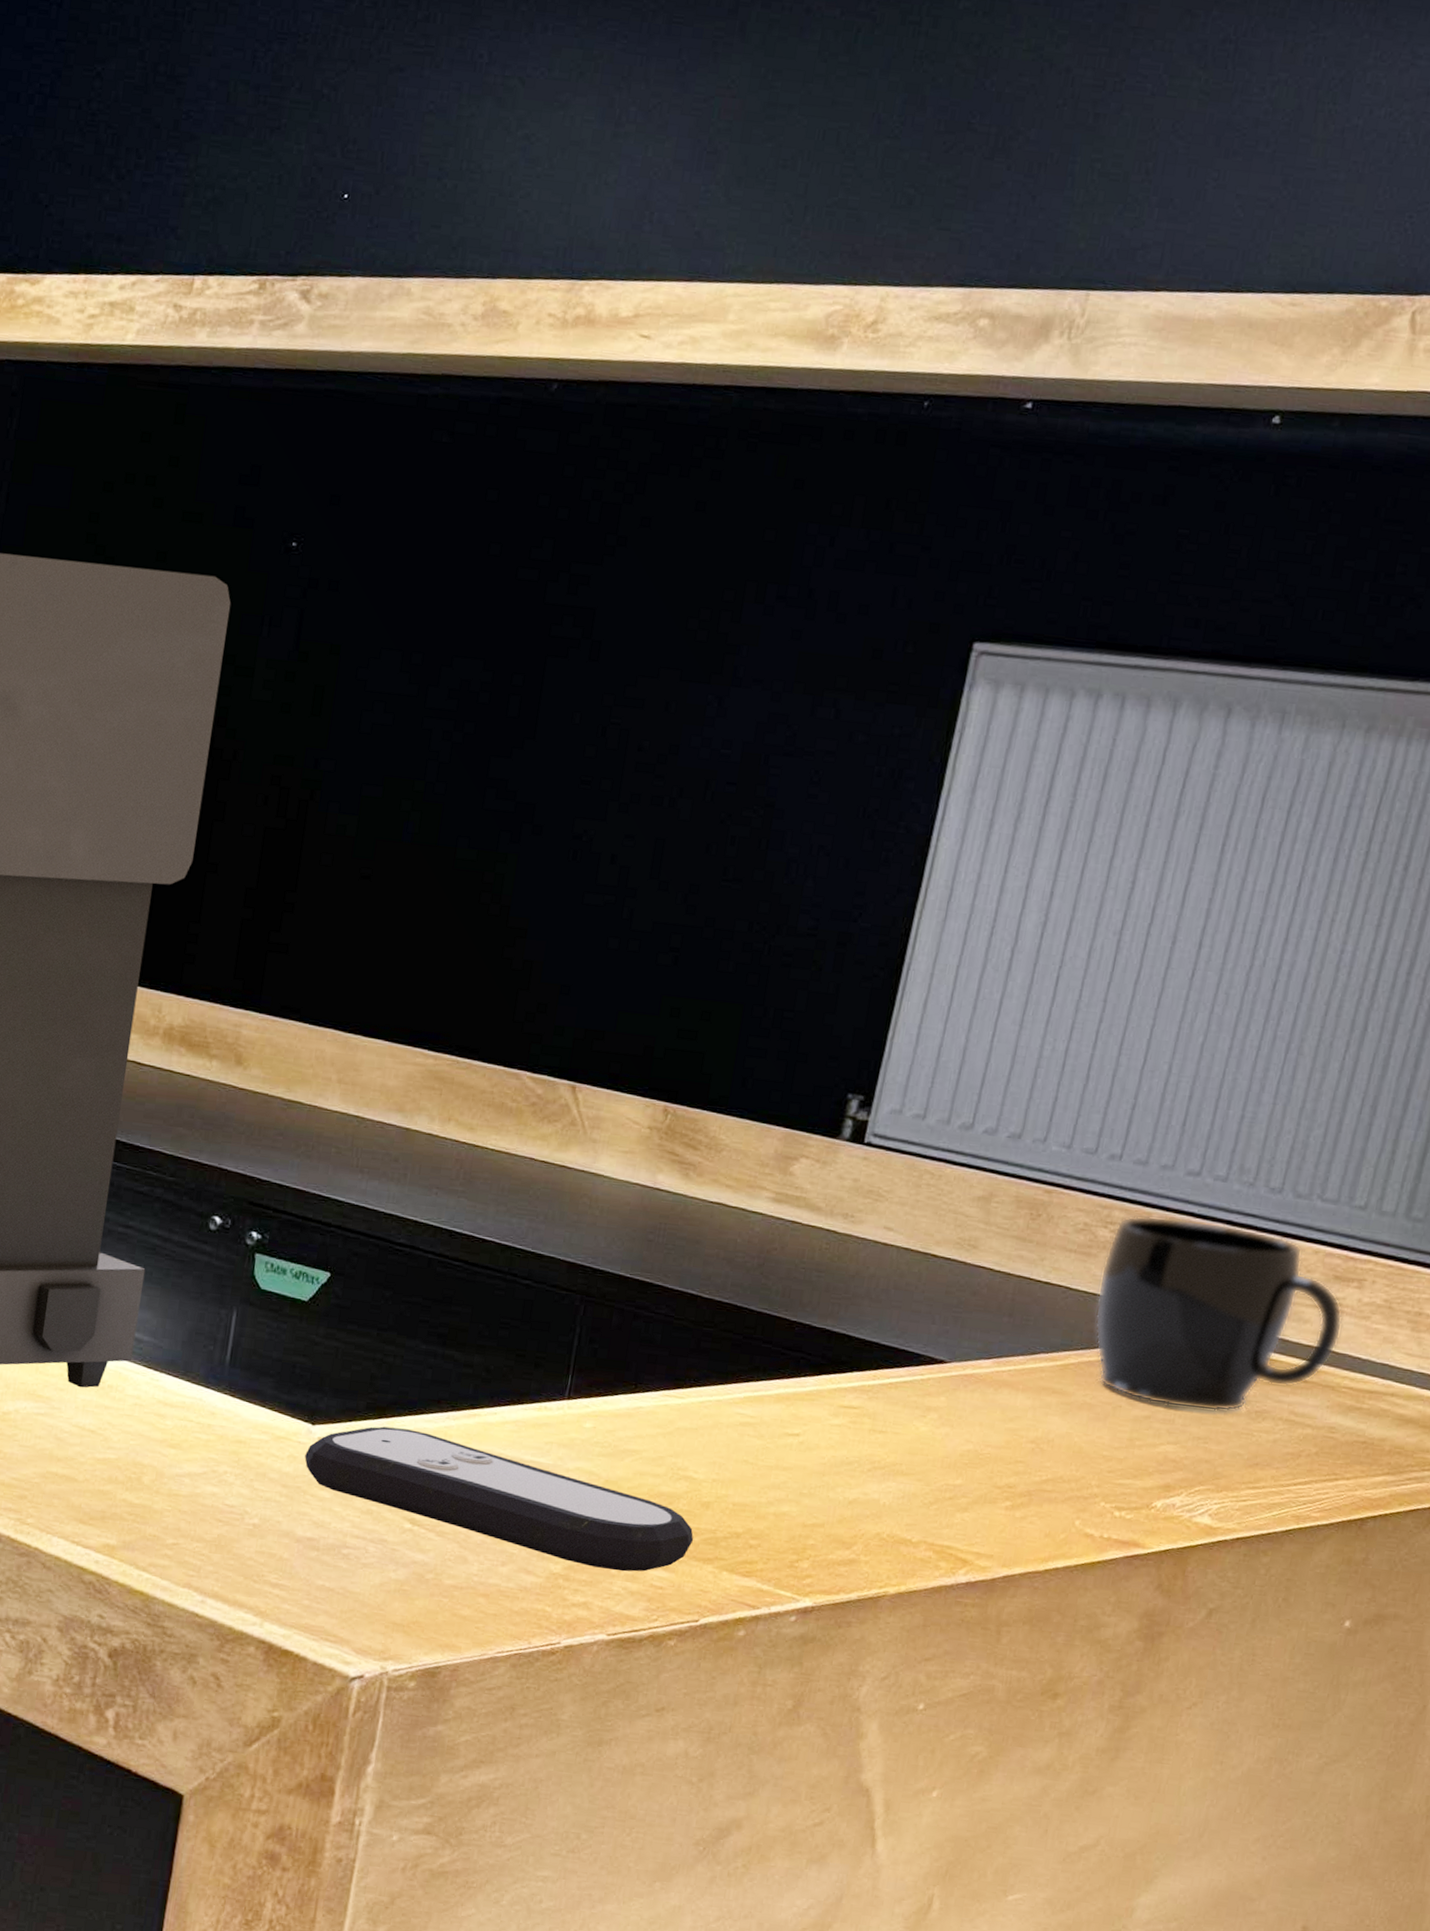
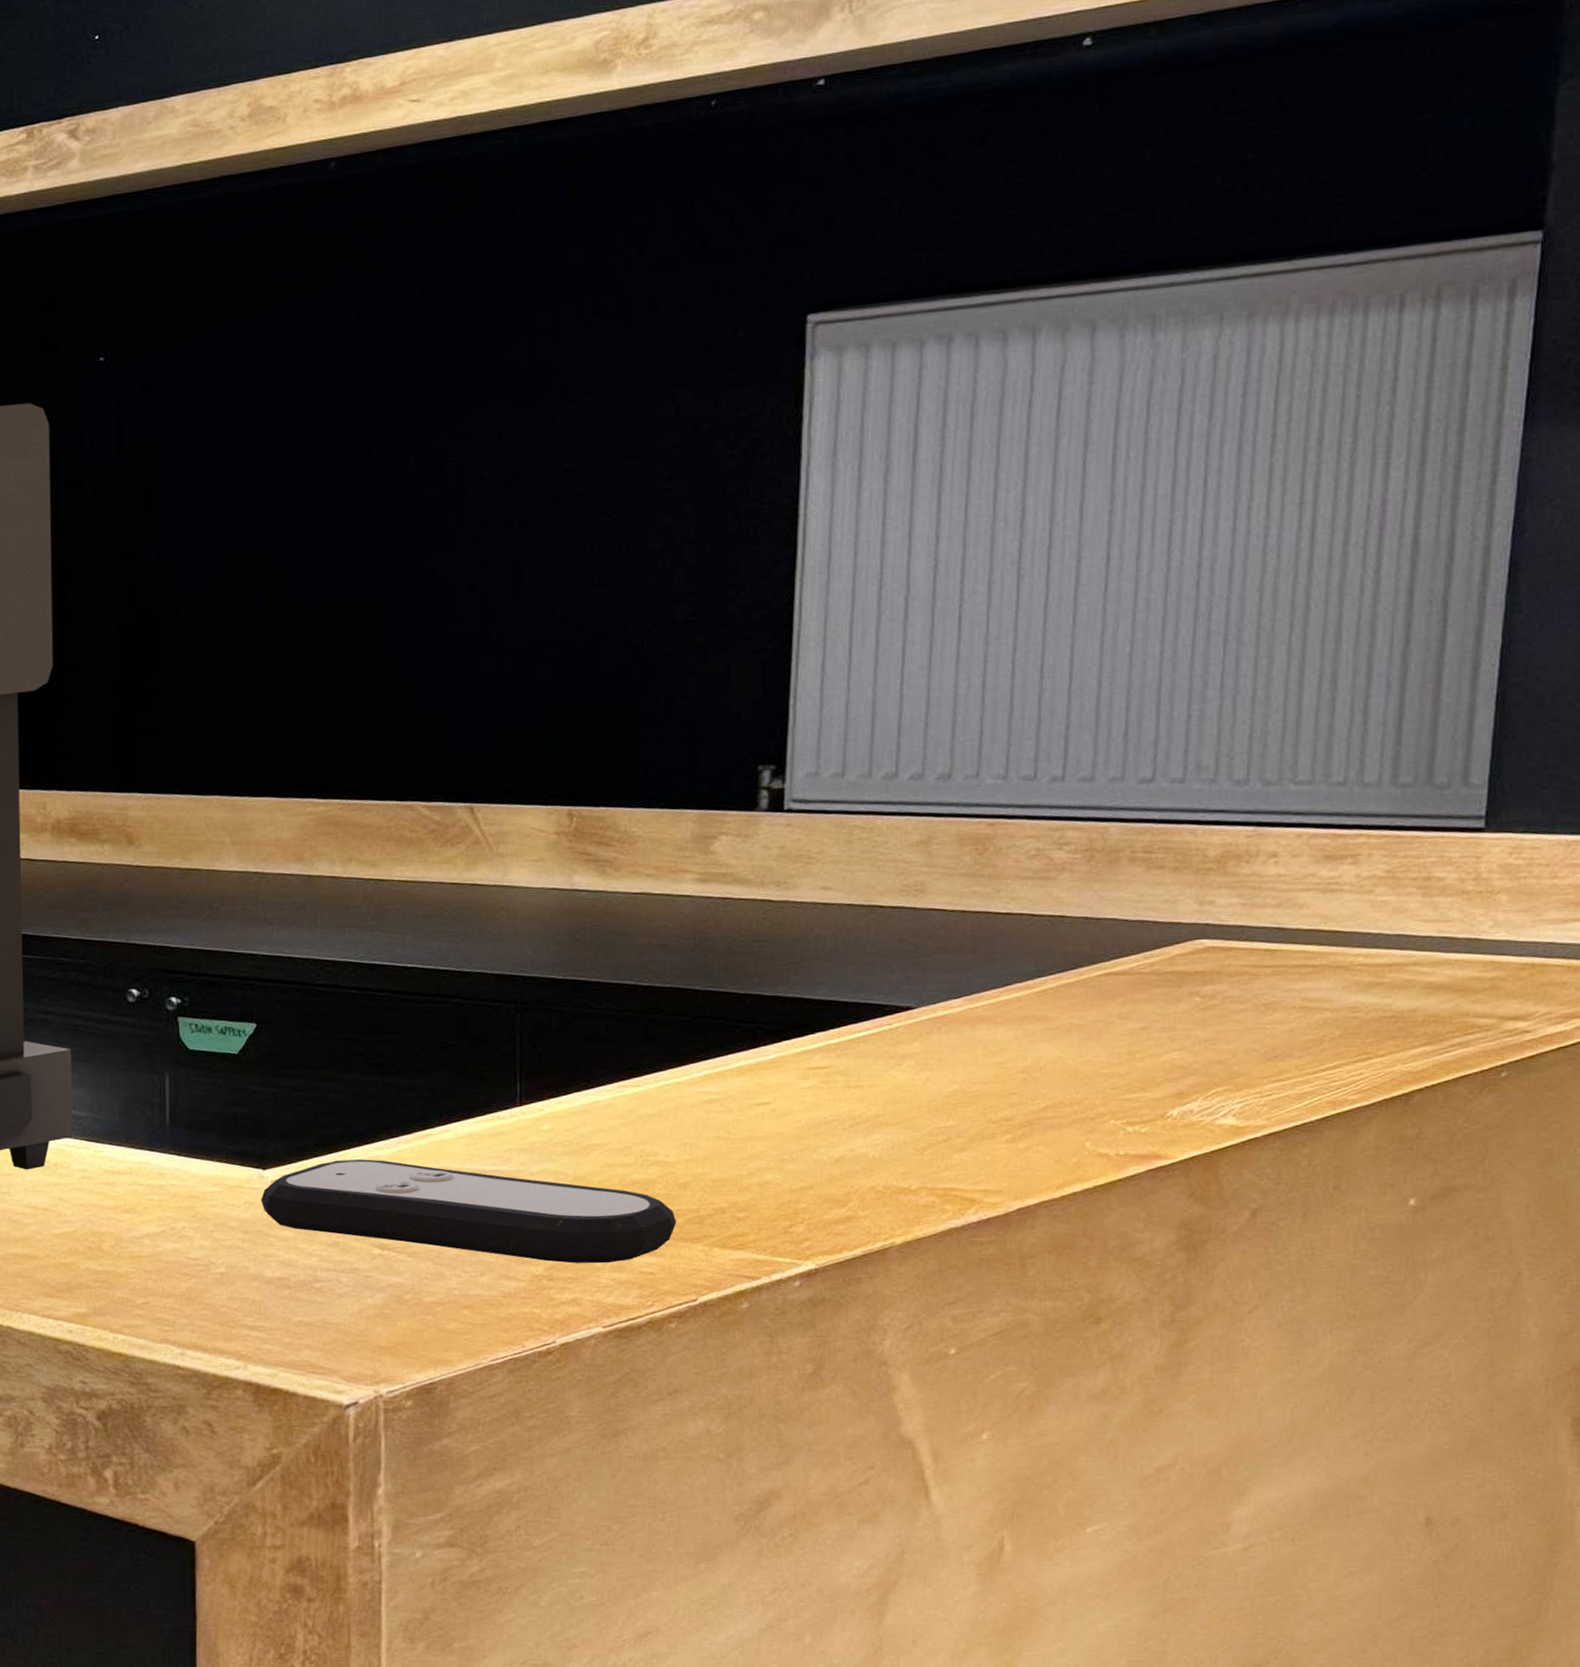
mug: present [1095,1216,1343,1412] -> none [1064,825,1344,1014]

